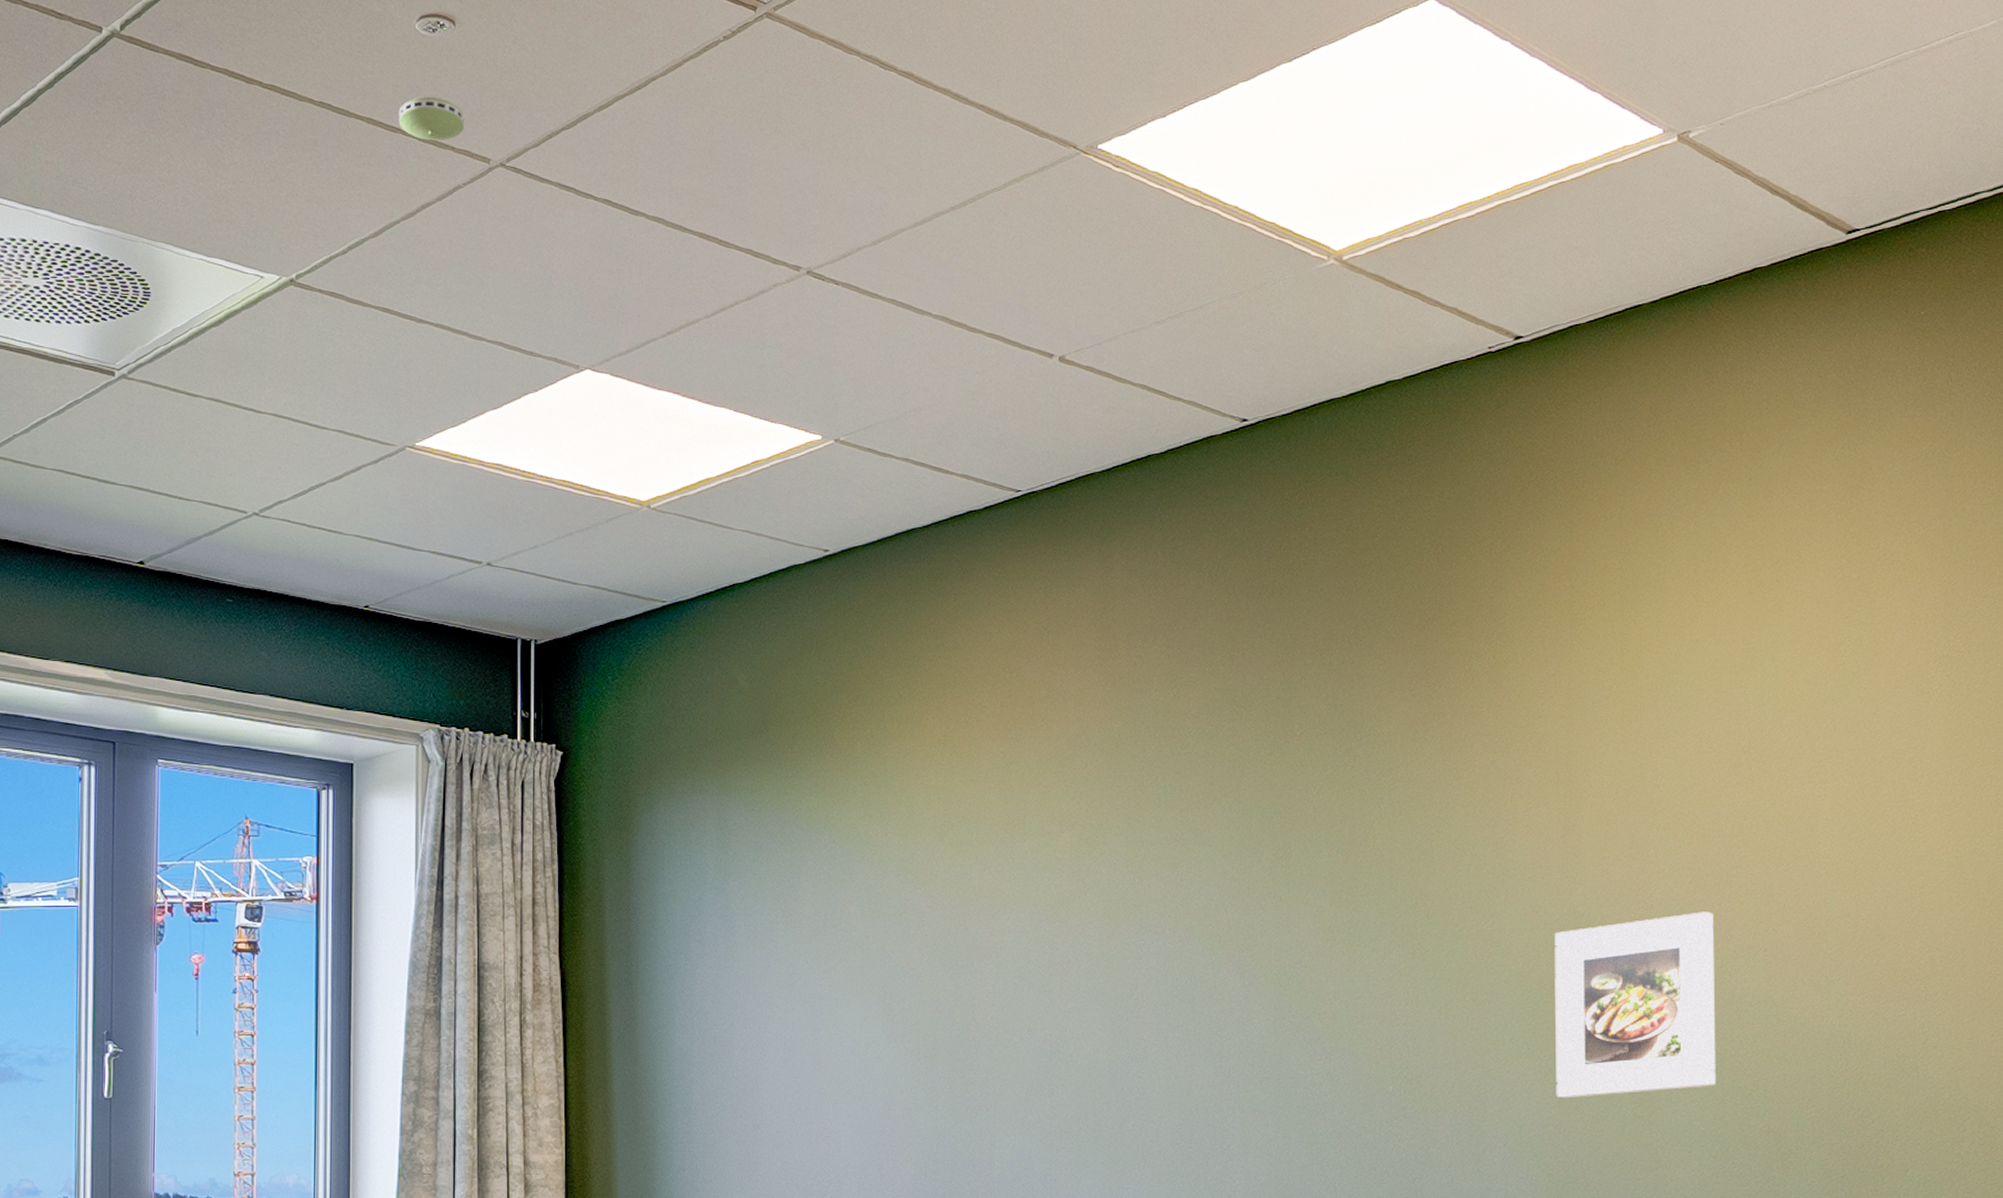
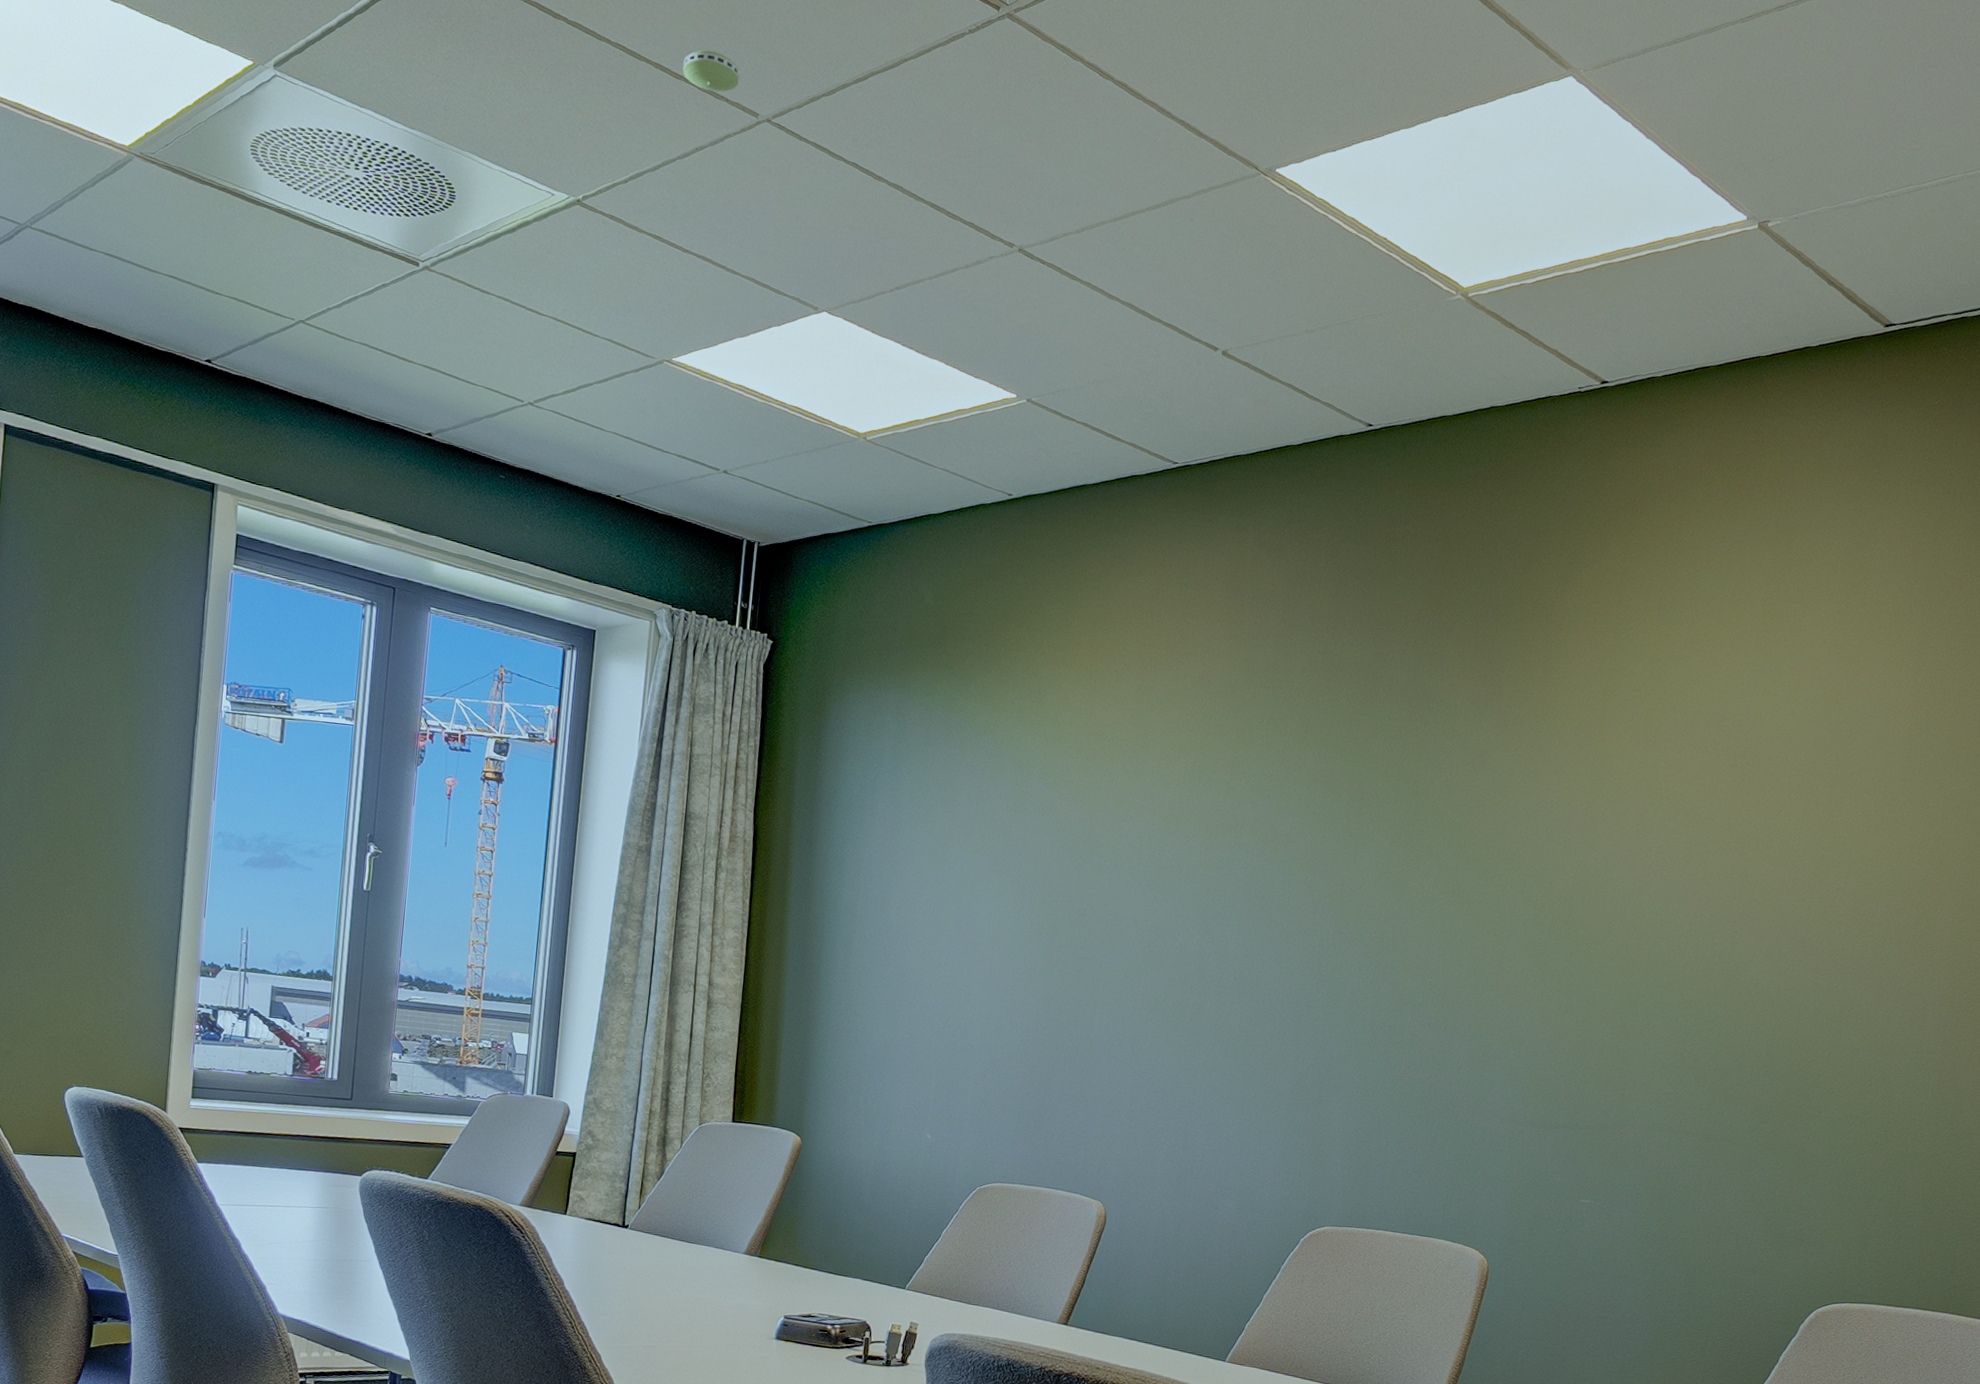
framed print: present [1555,911,1717,1099] -> none [1552,883,1697,1027]

